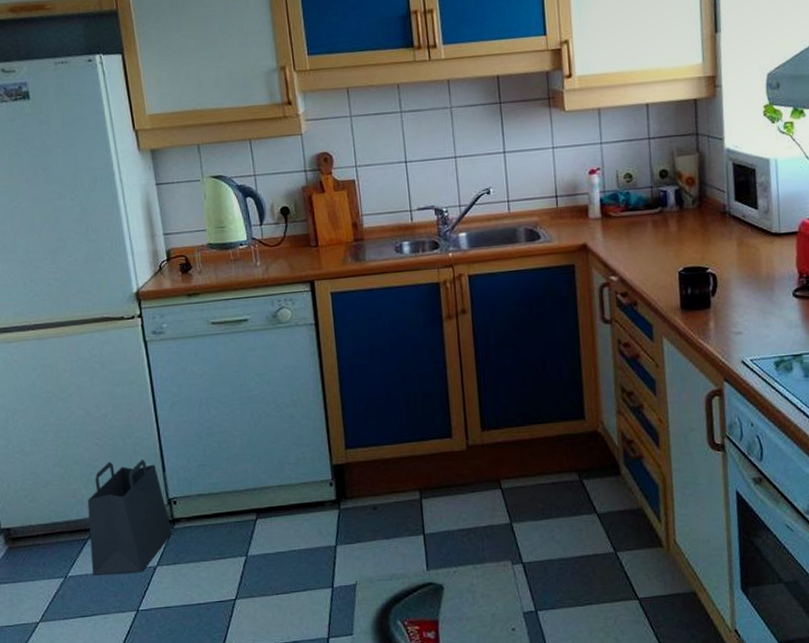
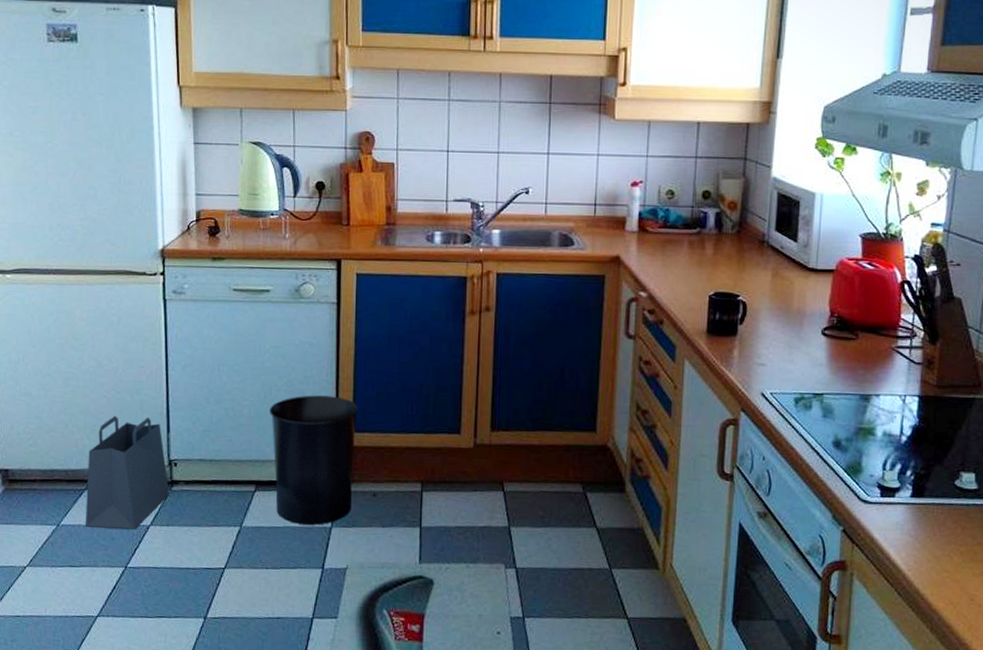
waste bin: none [261,415,354,547] -> present [270,395,359,525]

